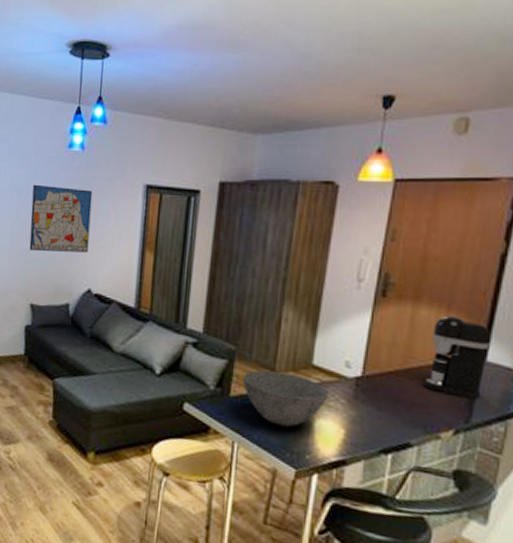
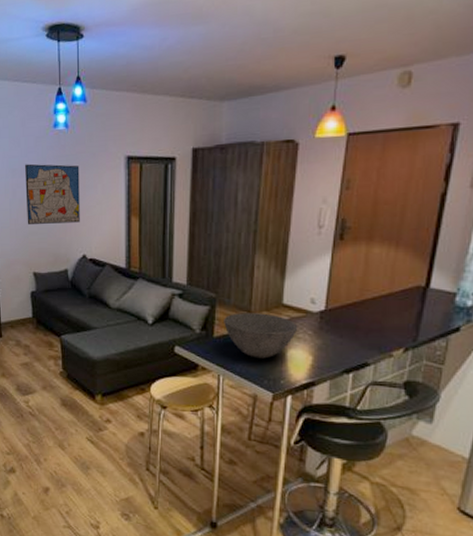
coffee maker: present [423,315,490,400] -> none [377,251,433,321]

